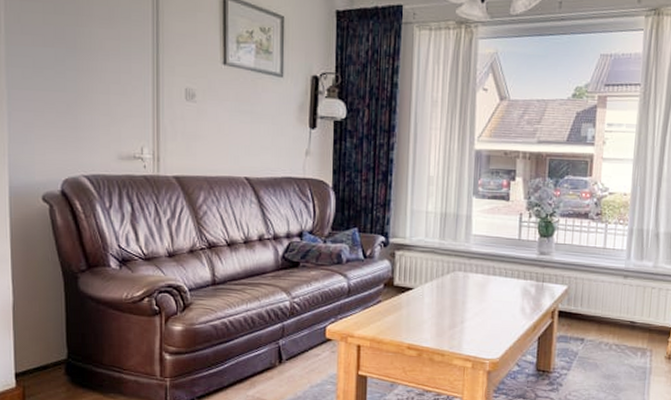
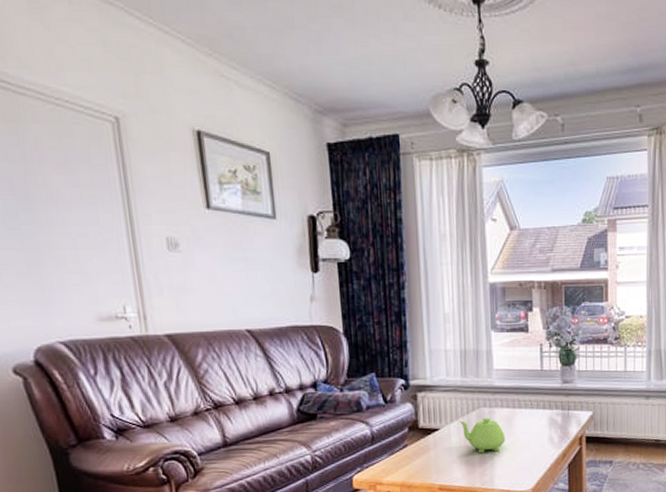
teapot: none [433,281,477,317] -> present [458,417,505,454]

